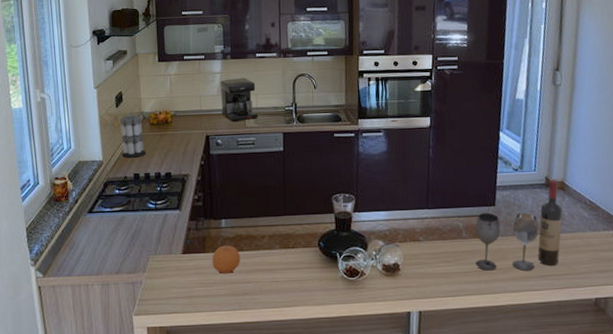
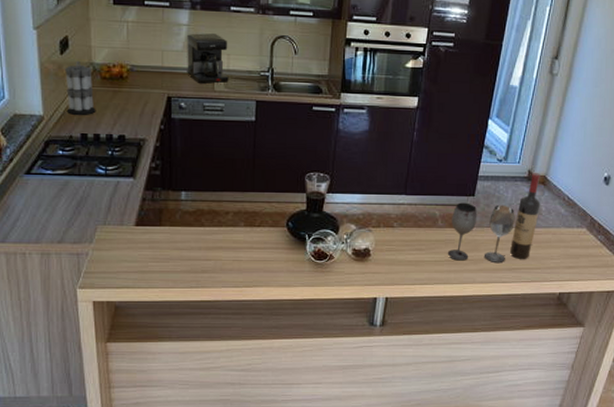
fruit: present [212,245,240,274] -> none [169,219,200,250]

